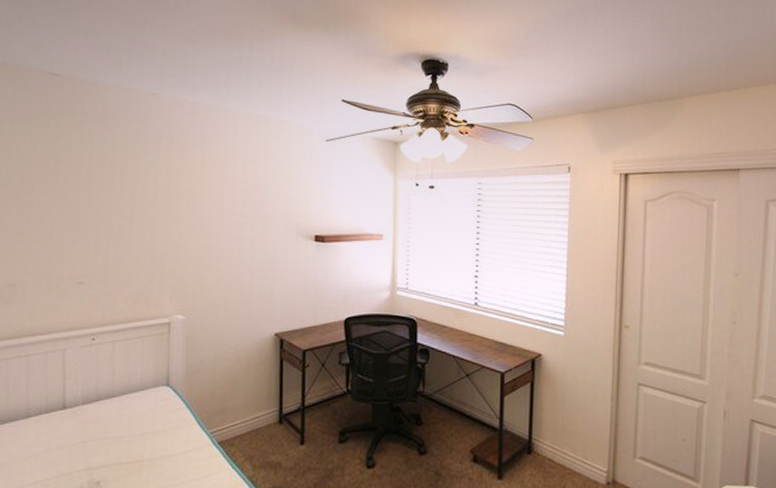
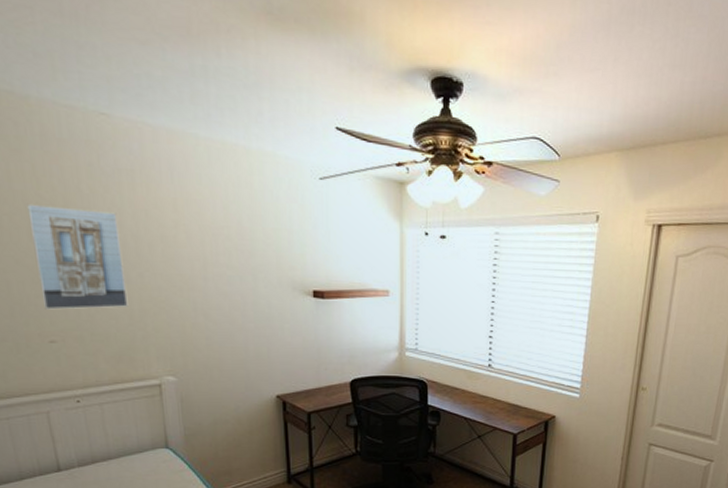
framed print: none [78,165,153,254] -> present [27,203,128,310]

